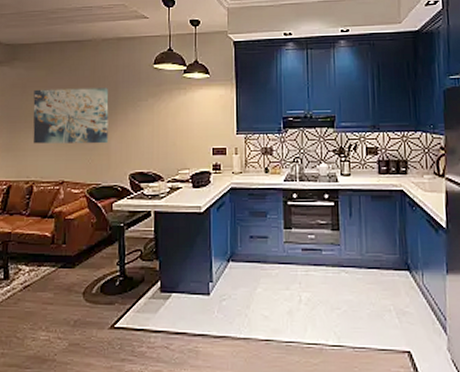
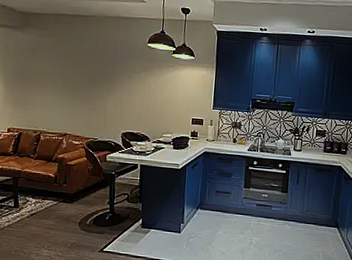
wall art: present [33,88,109,144] -> none [41,54,108,106]

